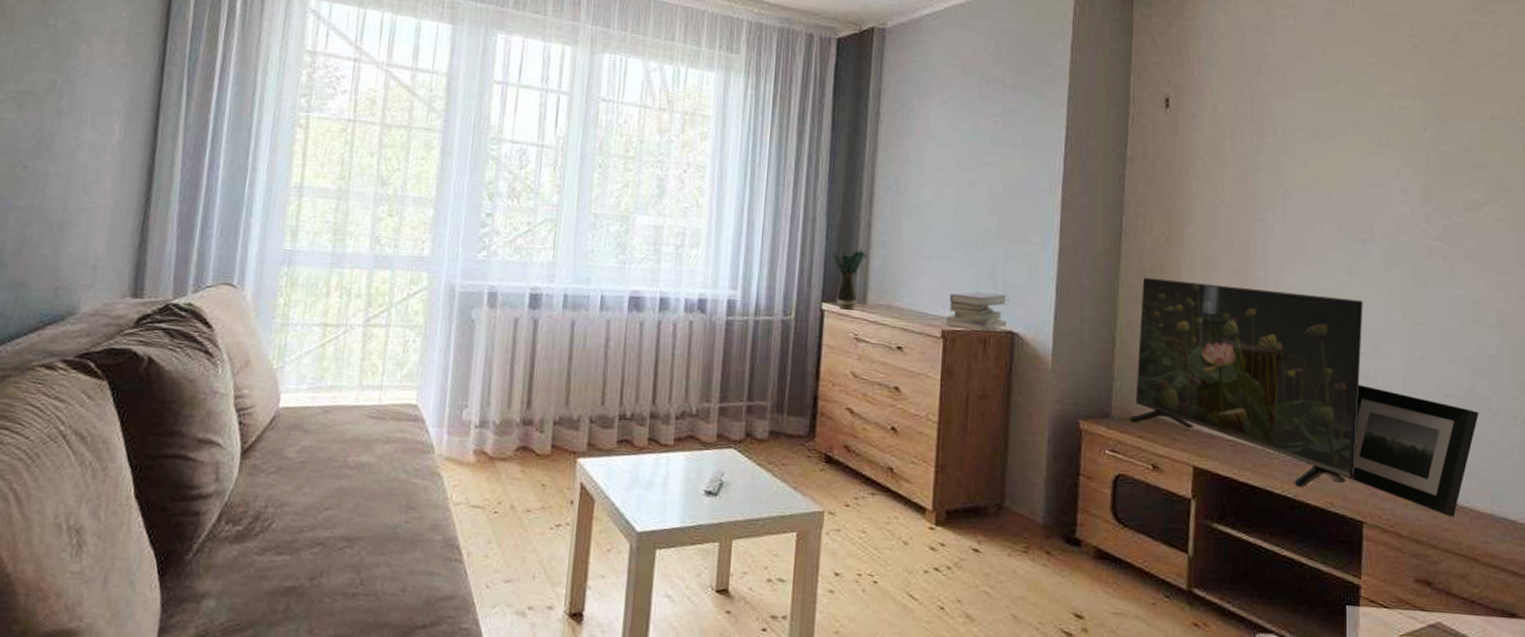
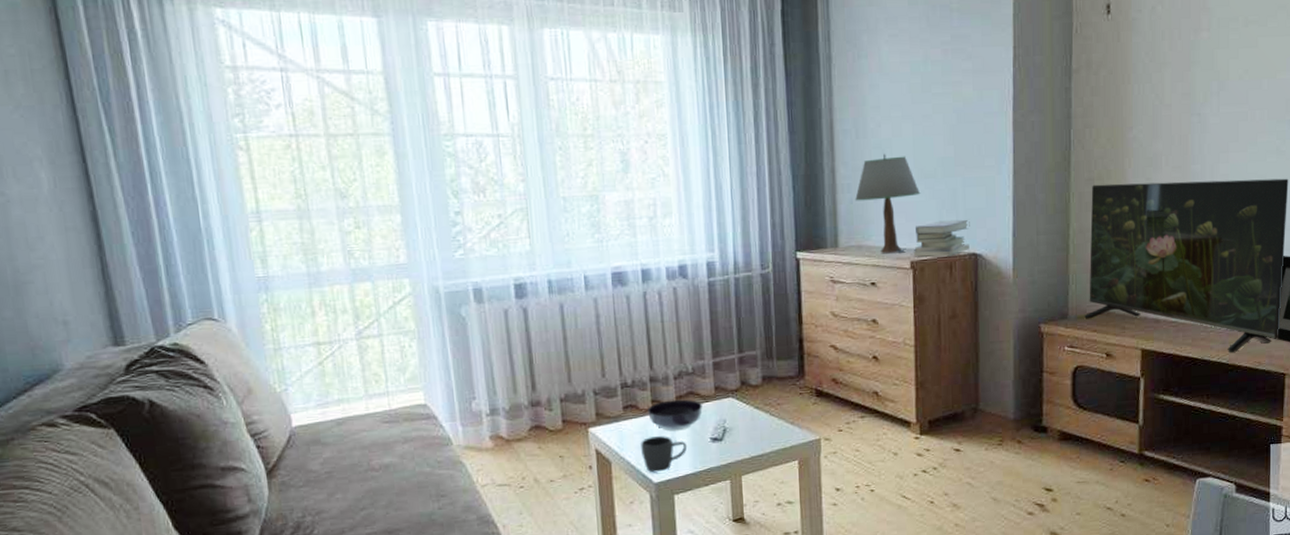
mug: none [628,479,679,521] -> present [641,436,688,473]
bowl: none [642,441,701,478] -> present [648,399,703,433]
vase: present [832,248,868,310] -> none [800,195,835,256]
table lamp: none [889,215,959,320] -> present [855,154,921,254]

